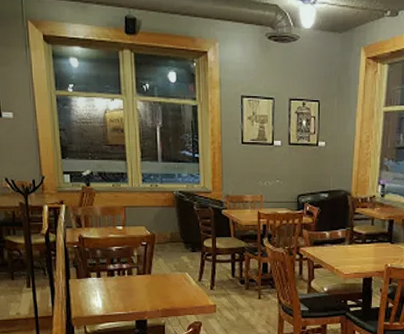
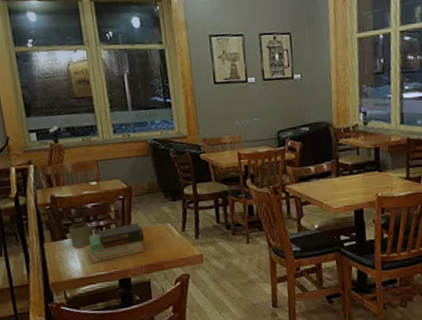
mug: none [93,263,120,288] -> present [69,222,98,249]
books: none [108,269,163,303] -> present [86,223,145,264]

